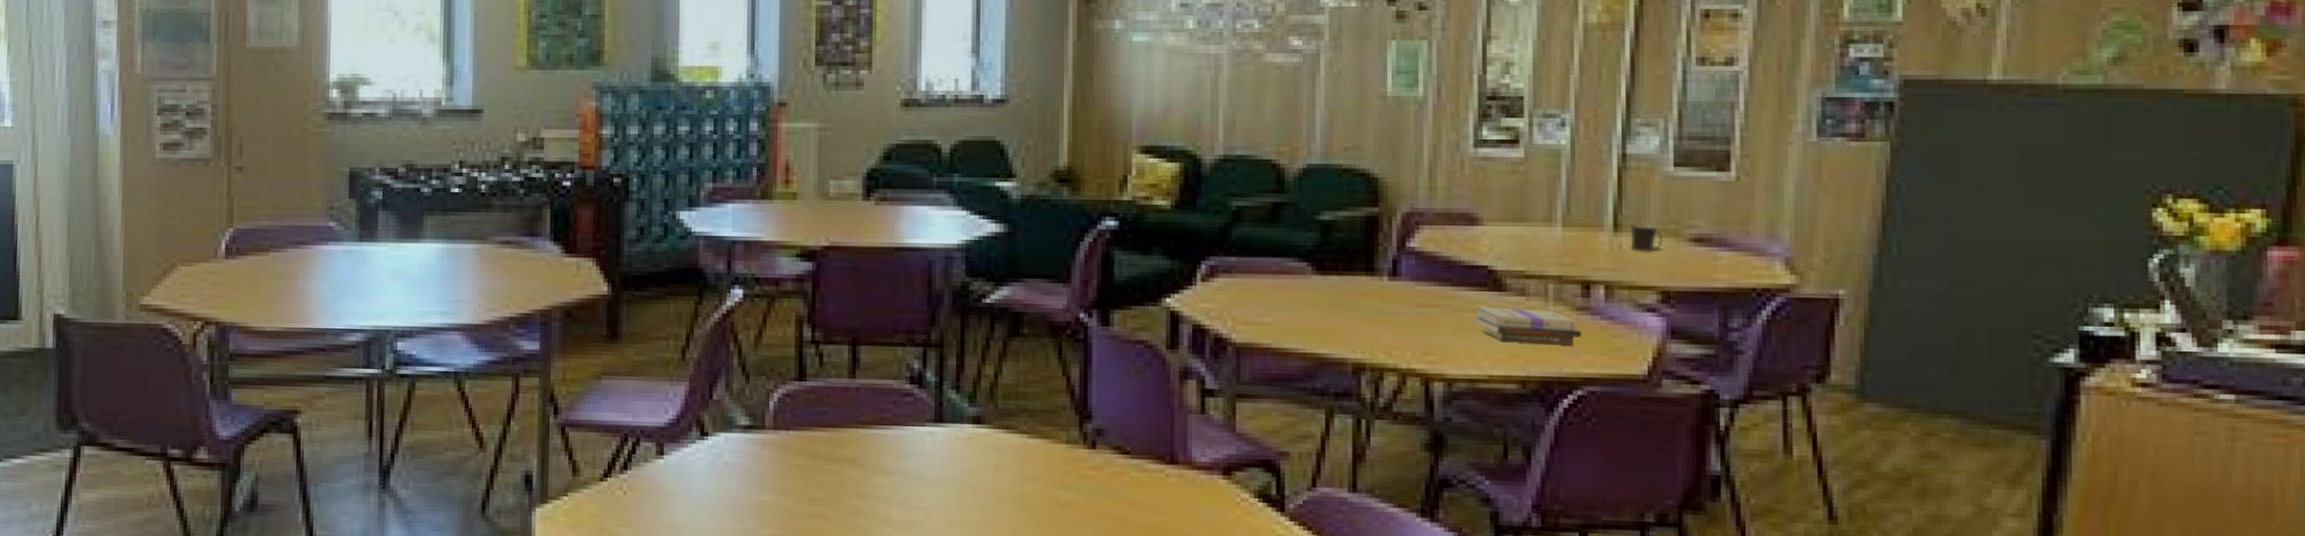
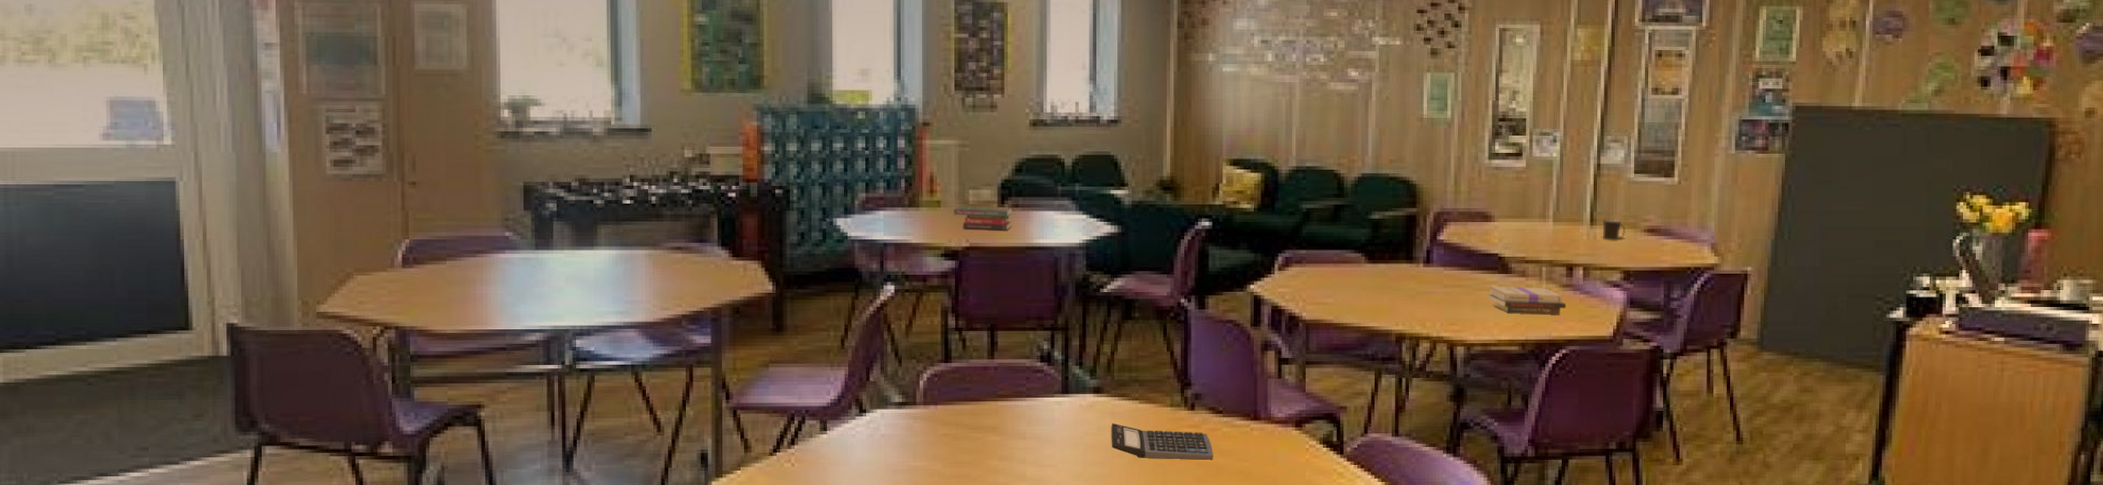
books: none [812,198,880,229] -> present [954,205,1013,232]
calculator: none [993,461,1119,511] -> present [1111,423,1214,460]

